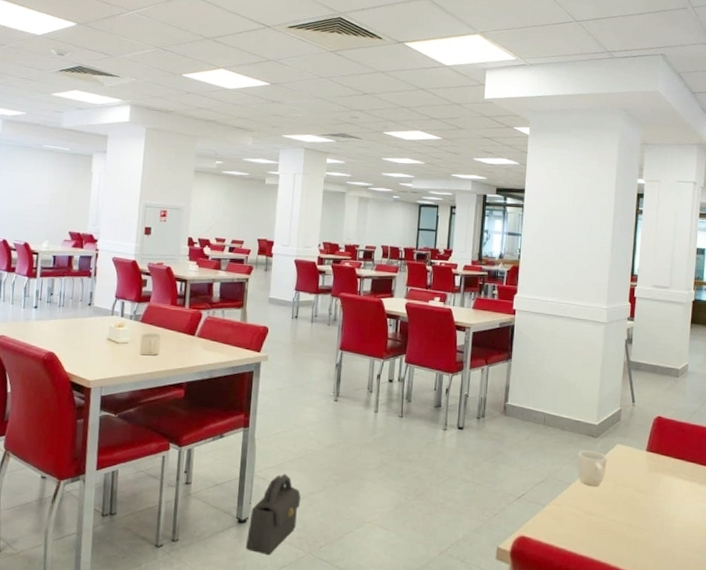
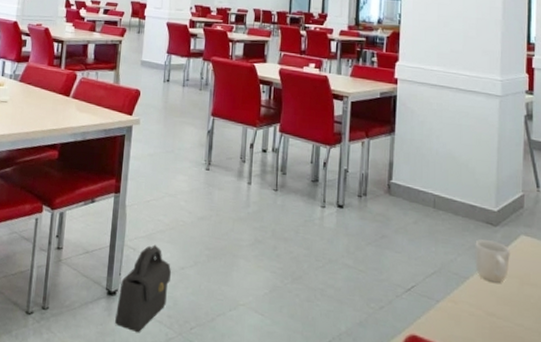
cup: present [139,333,162,356] -> none [17,92,38,116]

